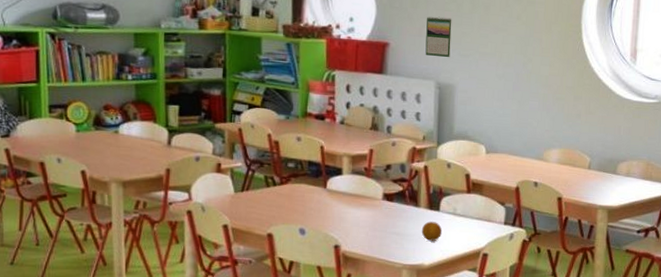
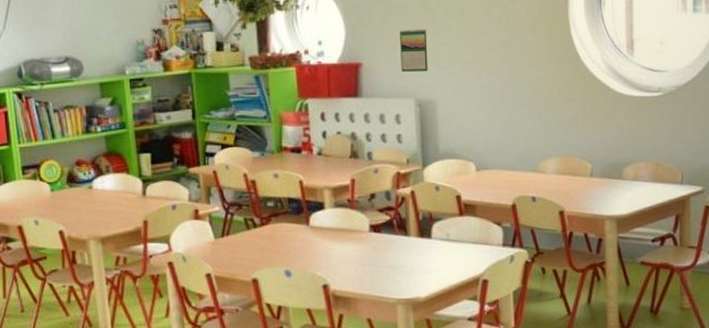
fruit: present [421,221,442,241] -> none [413,250,436,271]

